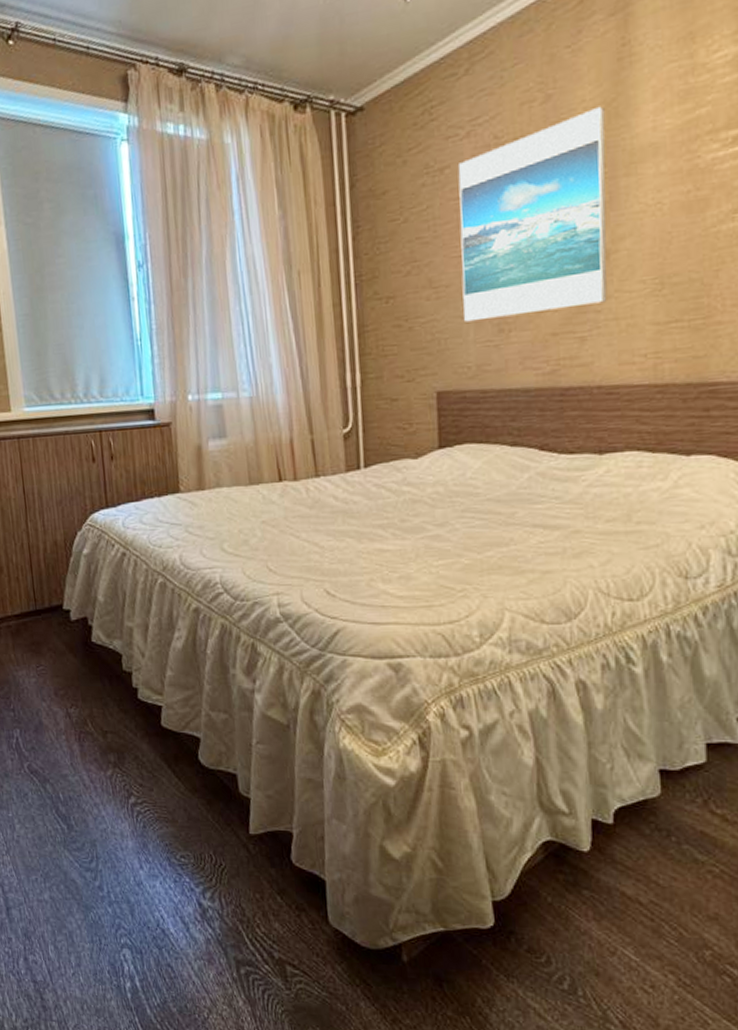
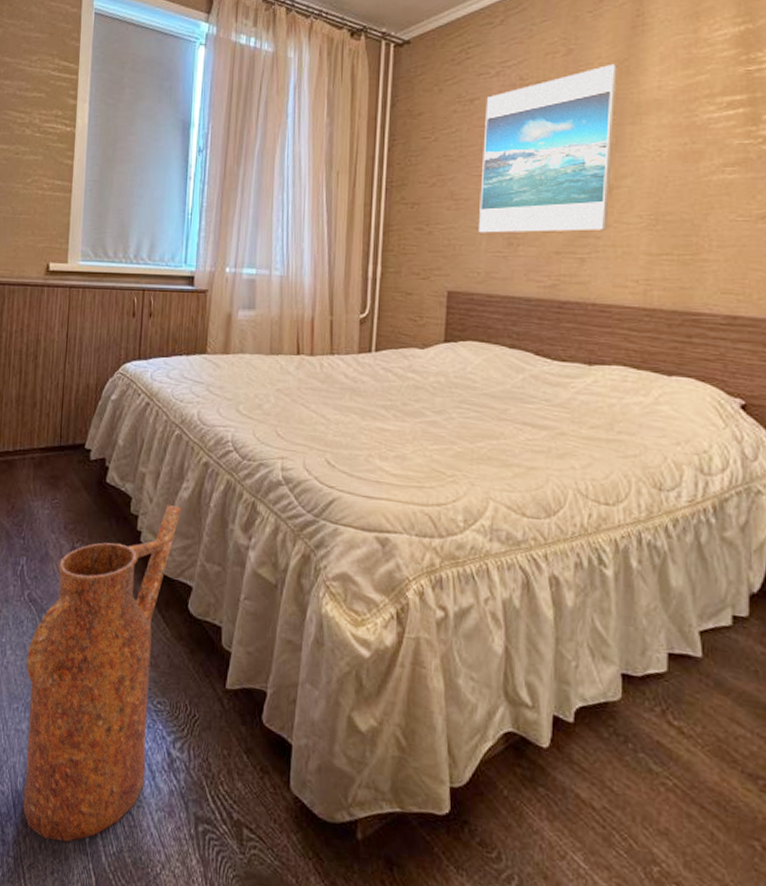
watering can: none [37,657,179,1001] -> present [22,505,182,842]

